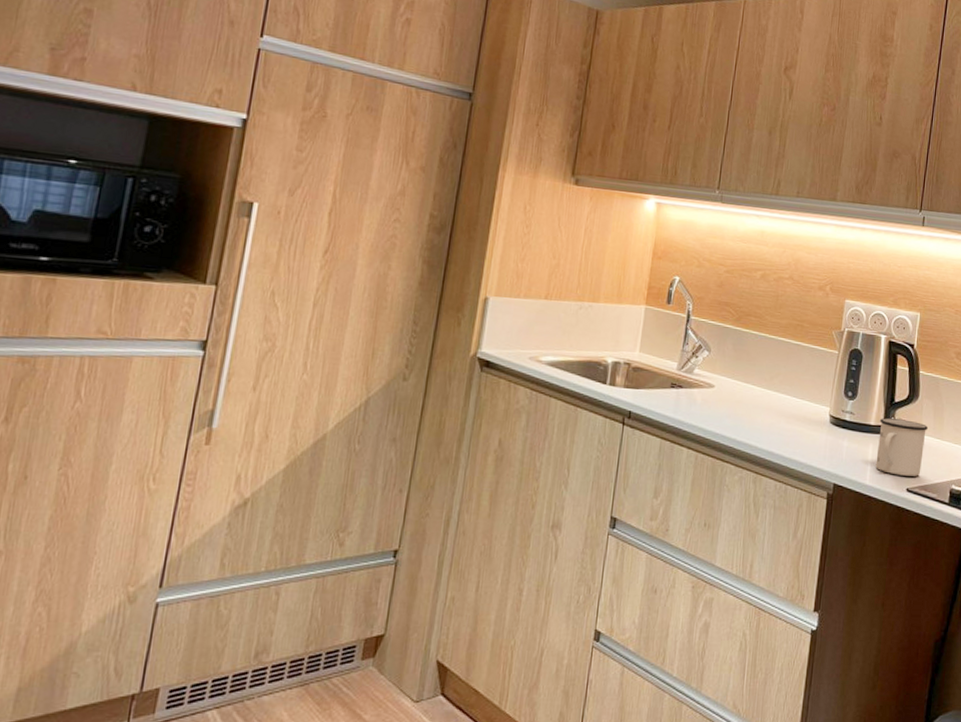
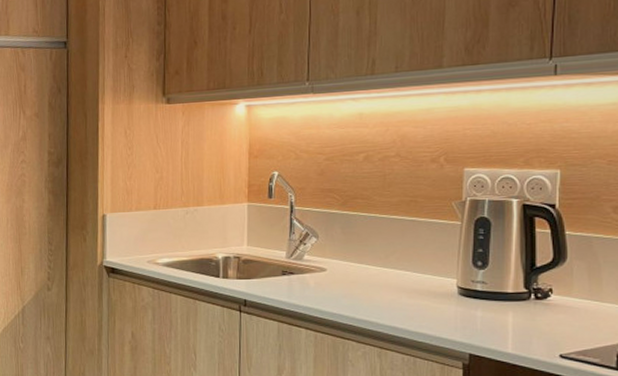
mug: present [875,418,929,476] -> none [518,284,583,342]

